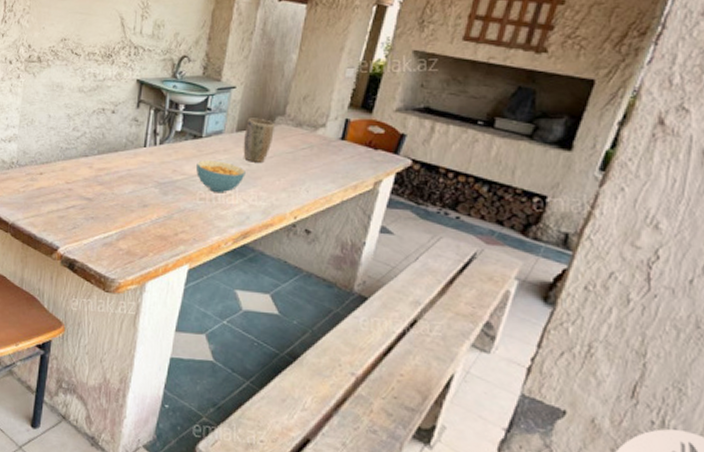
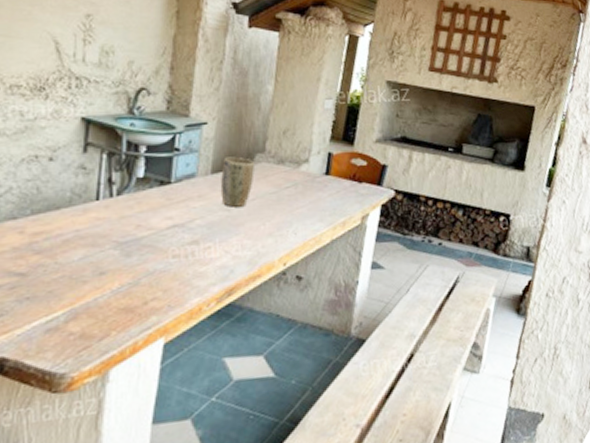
cereal bowl: present [197,160,246,193] -> none [166,208,226,247]

